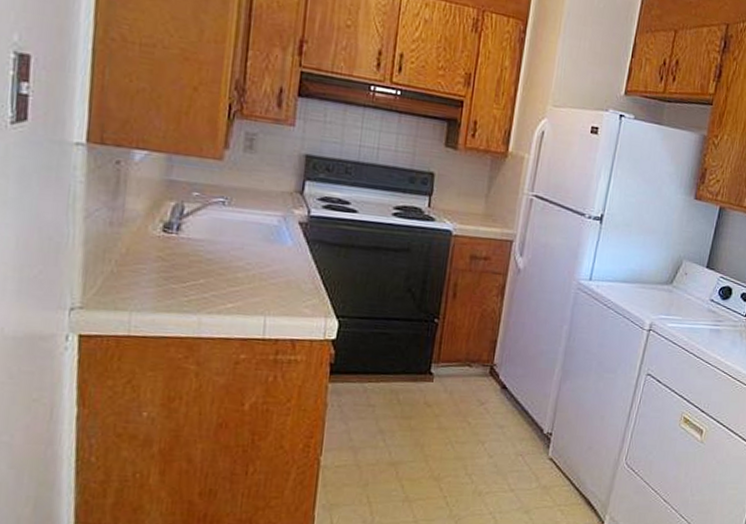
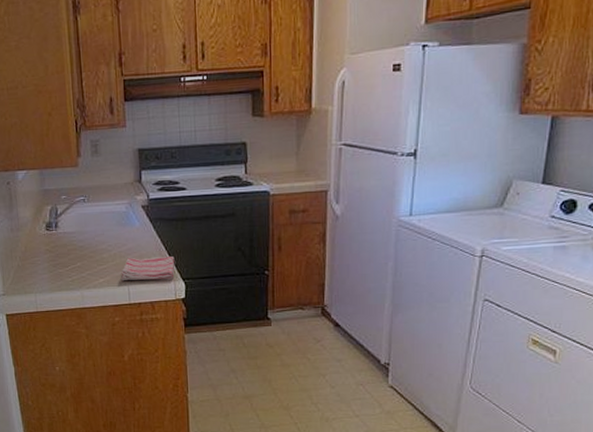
dish towel: none [257,282,331,316] -> present [121,256,175,281]

